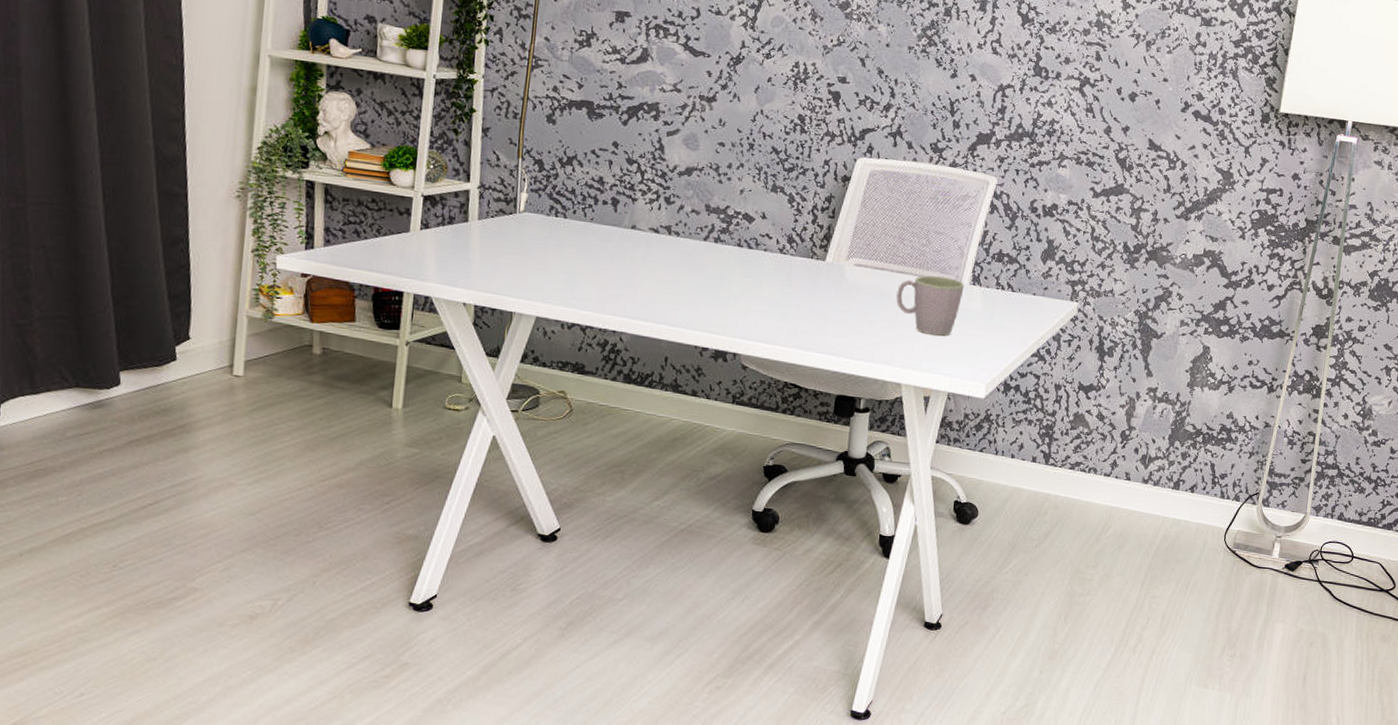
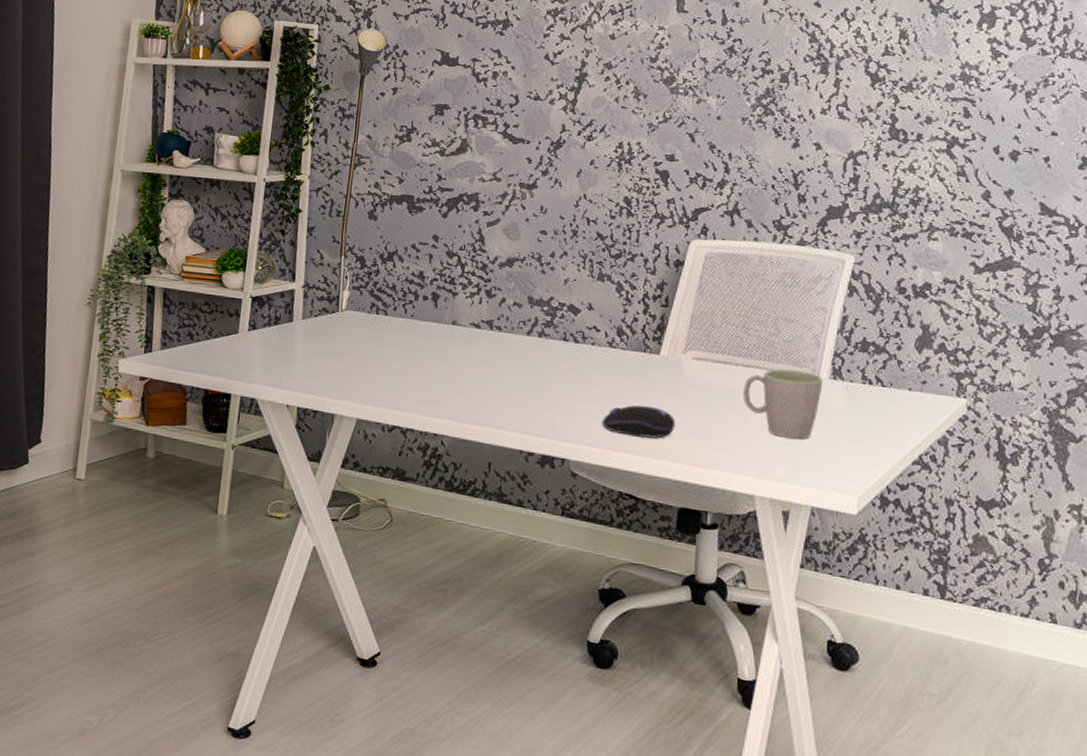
computer mouse: none [771,305,837,335] -> present [601,405,676,439]

